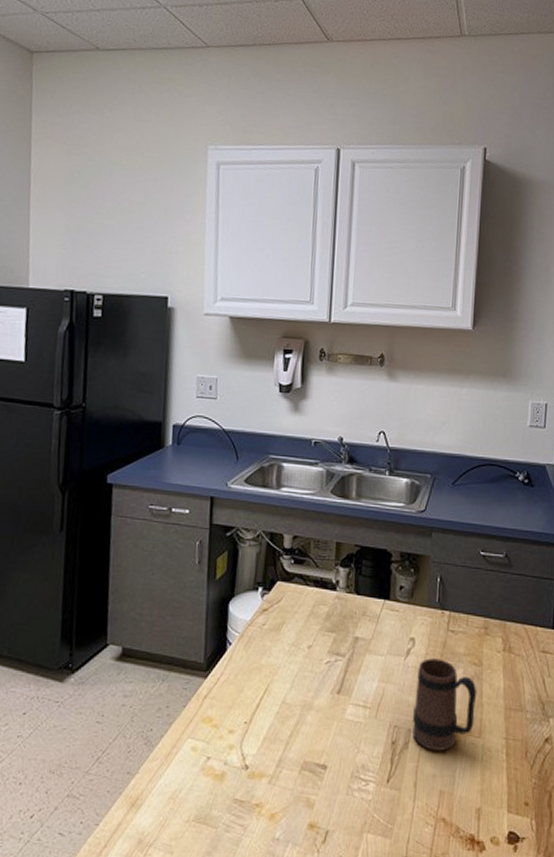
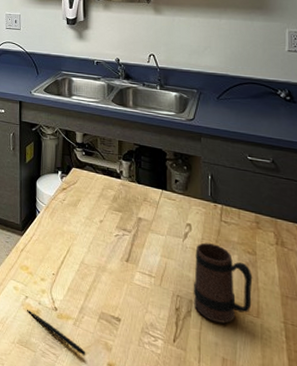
pen: none [208,773,282,821] -> present [27,309,86,357]

